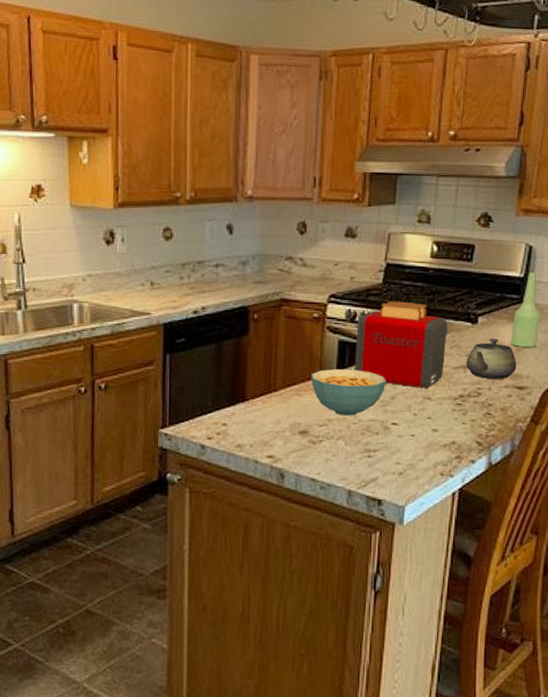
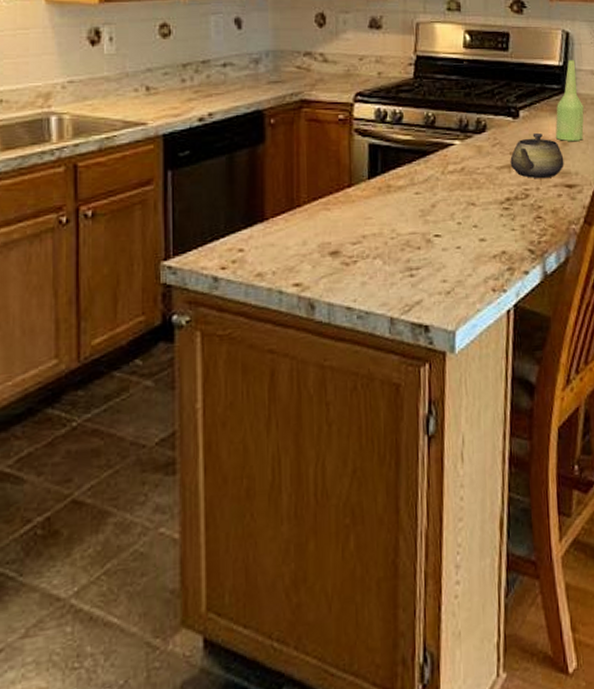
cereal bowl: present [311,369,387,416] -> none [339,176,426,231]
toaster: present [354,301,448,388] -> none [388,97,488,193]

